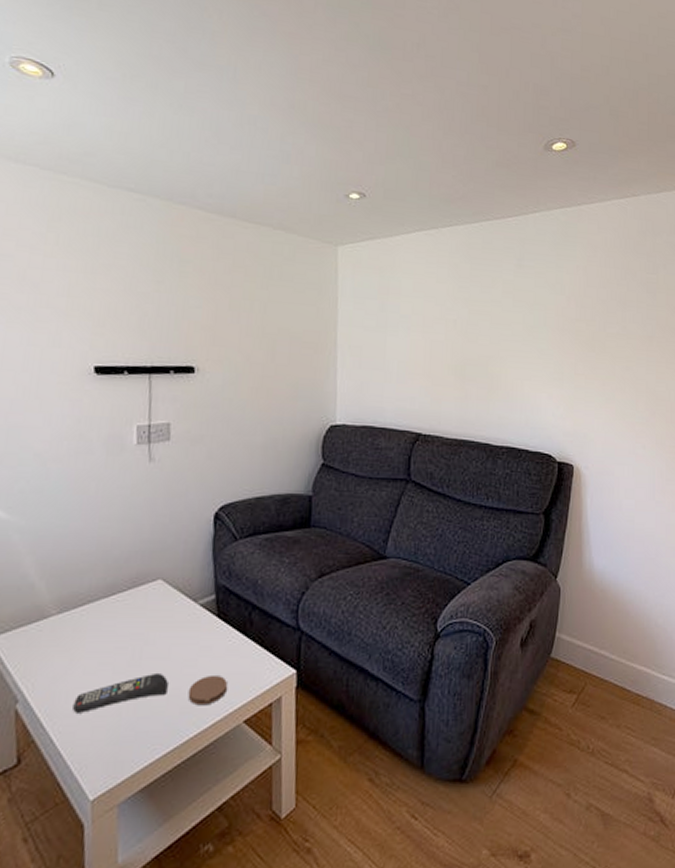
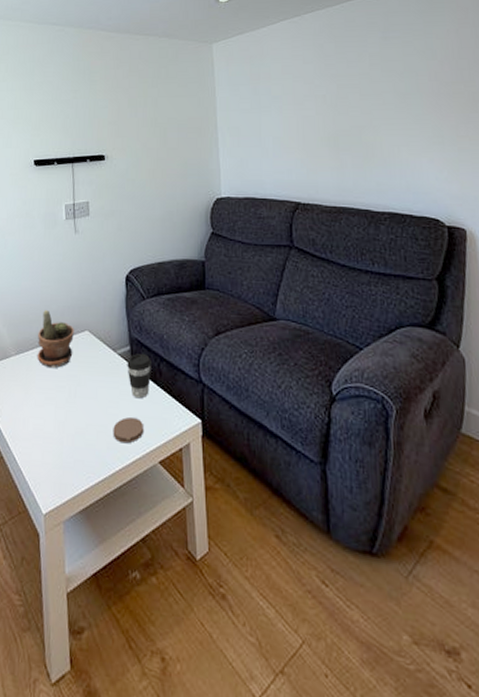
remote control: present [73,672,168,713] -> none [28,410,97,439]
potted plant: none [88,557,143,628] -> present [37,310,74,369]
coffee cup: none [210,603,241,654] -> present [127,354,151,399]

